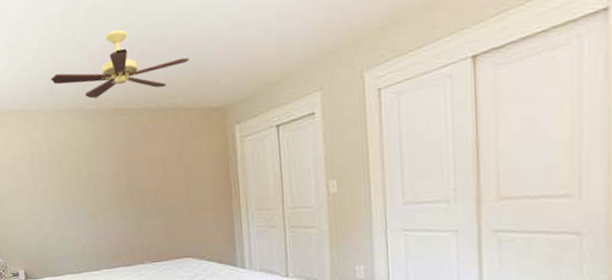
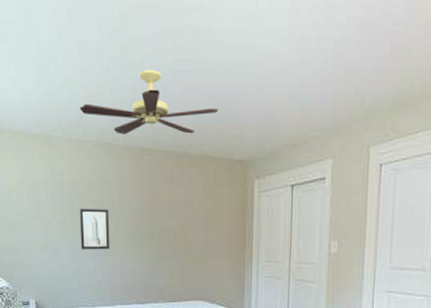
wall art: none [58,174,92,217] -> present [79,208,110,250]

